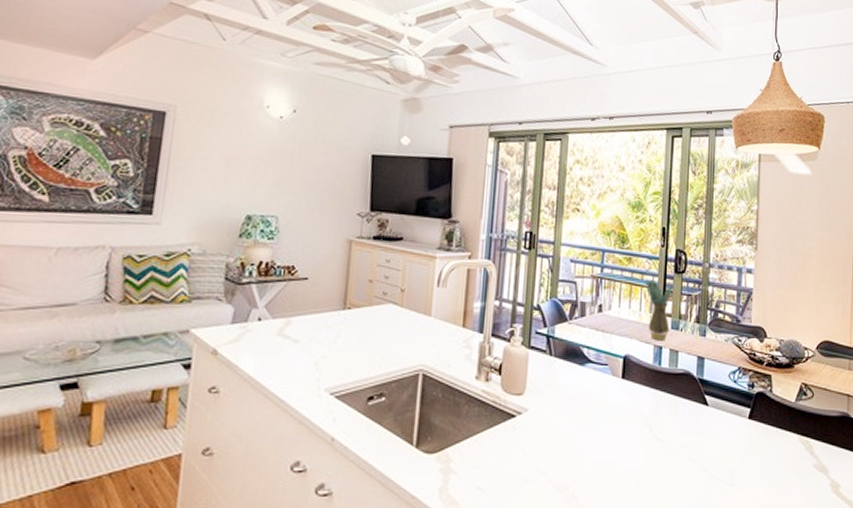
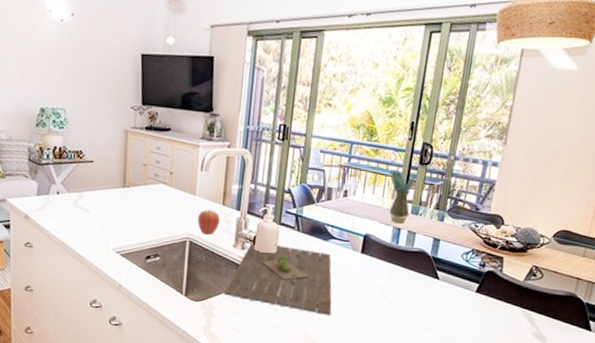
fruit: none [432,332,460,365] -> present [197,209,220,235]
cutting board: none [465,372,593,460] -> present [224,243,332,316]

